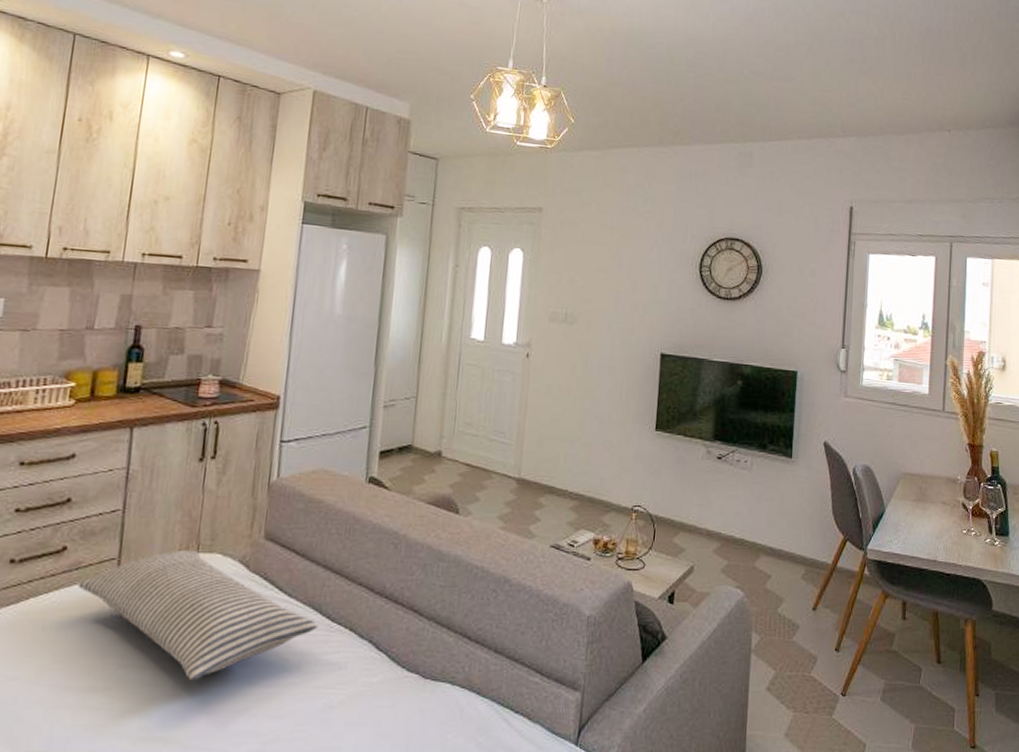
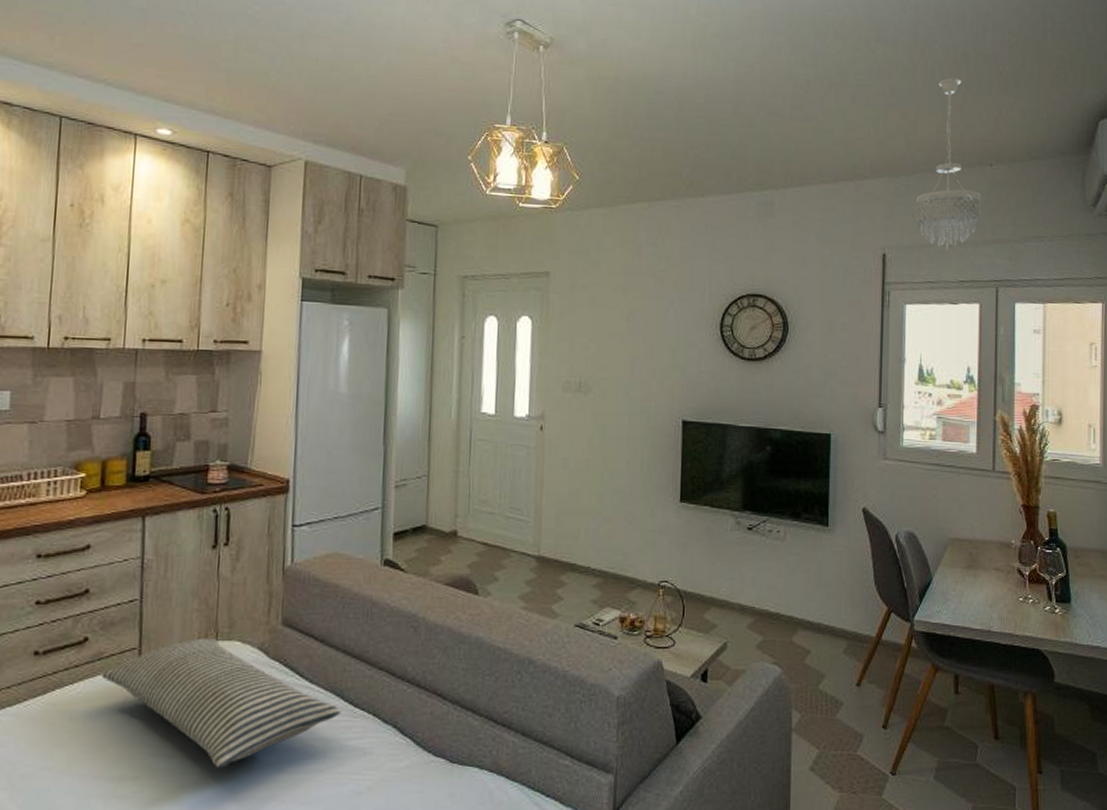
pendant light: none [881,50,939,207] -> present [916,77,981,251]

